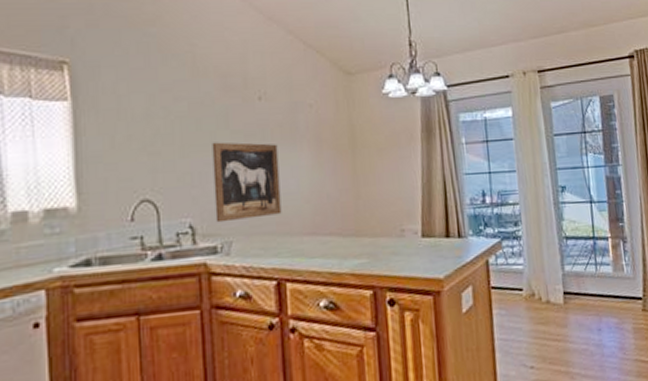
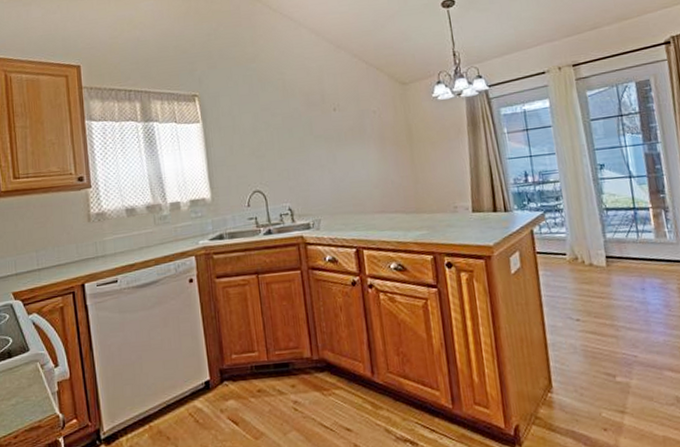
wall art: present [212,142,282,223] -> none [301,144,357,206]

